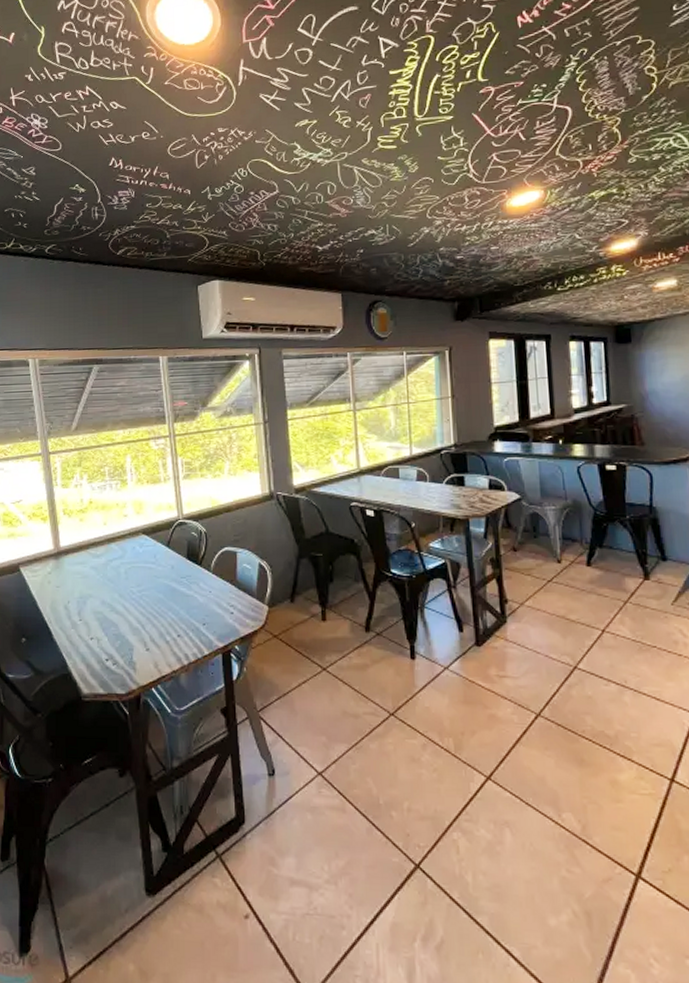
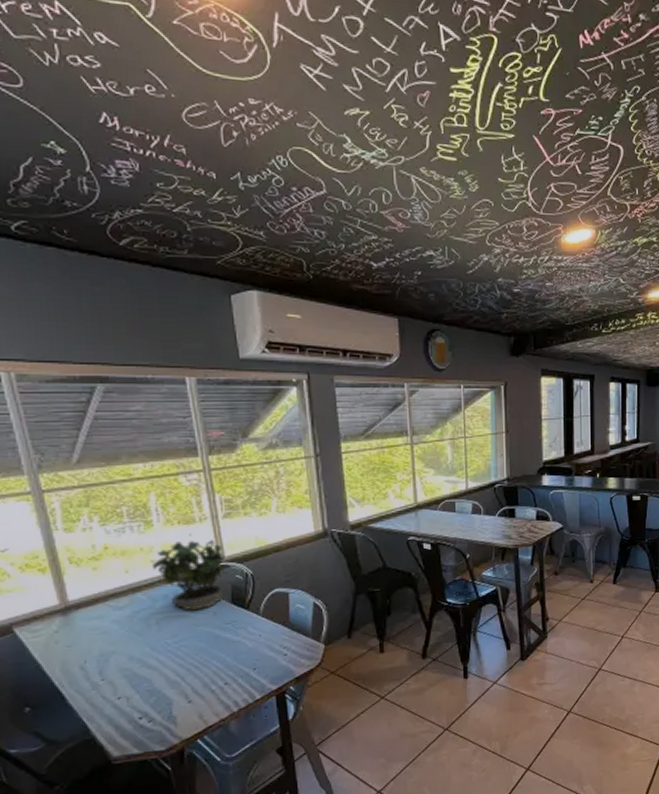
potted plant: none [124,492,184,563] -> present [151,533,226,611]

